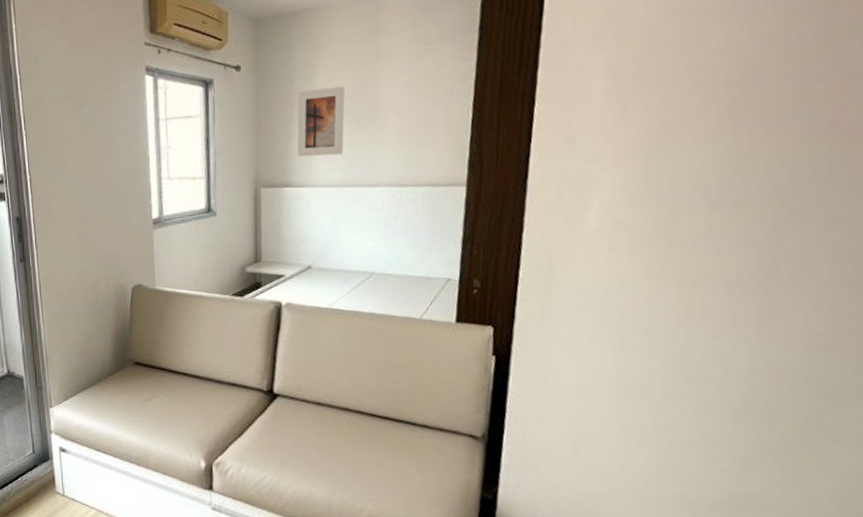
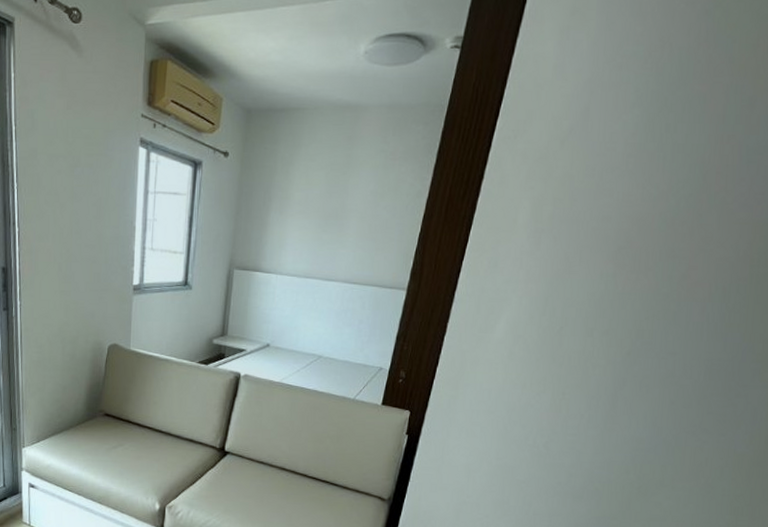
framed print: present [297,86,346,157] -> none [269,185,319,248]

